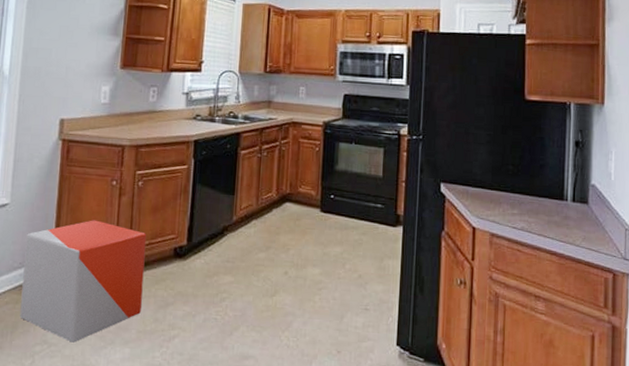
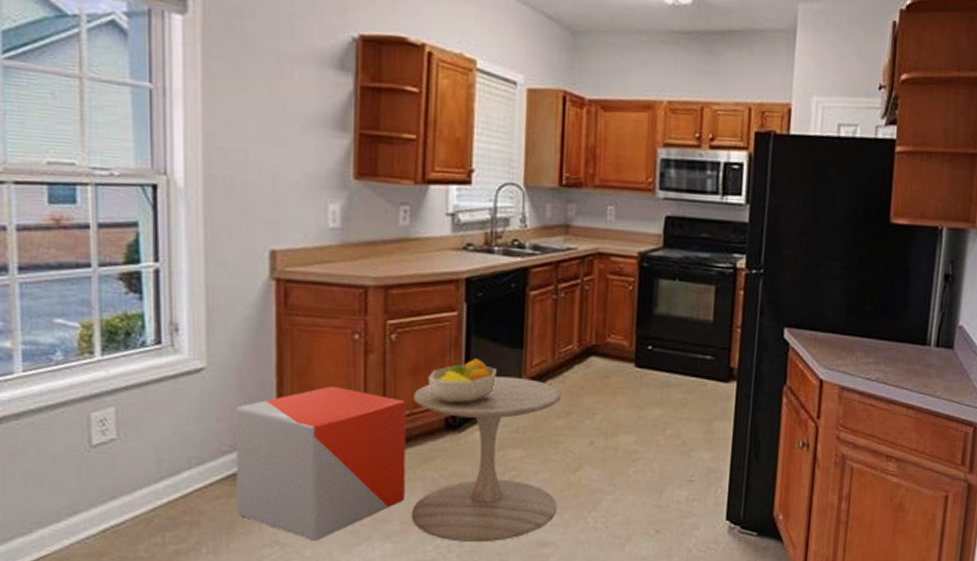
side table: none [146,216,263,353] -> present [412,376,561,543]
fruit bowl: none [163,202,214,237] -> present [427,358,497,403]

